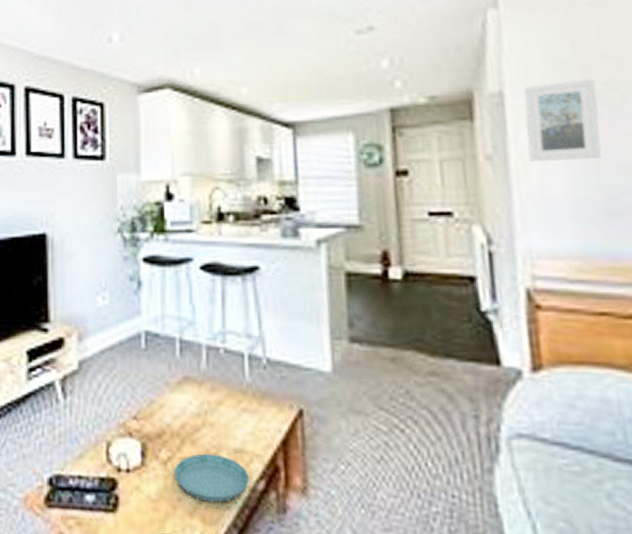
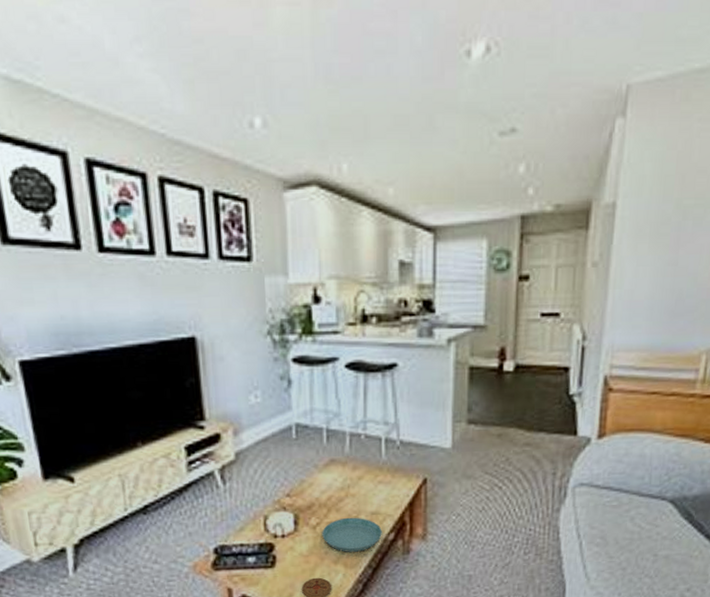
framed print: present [523,78,602,161] -> none [625,193,688,268]

